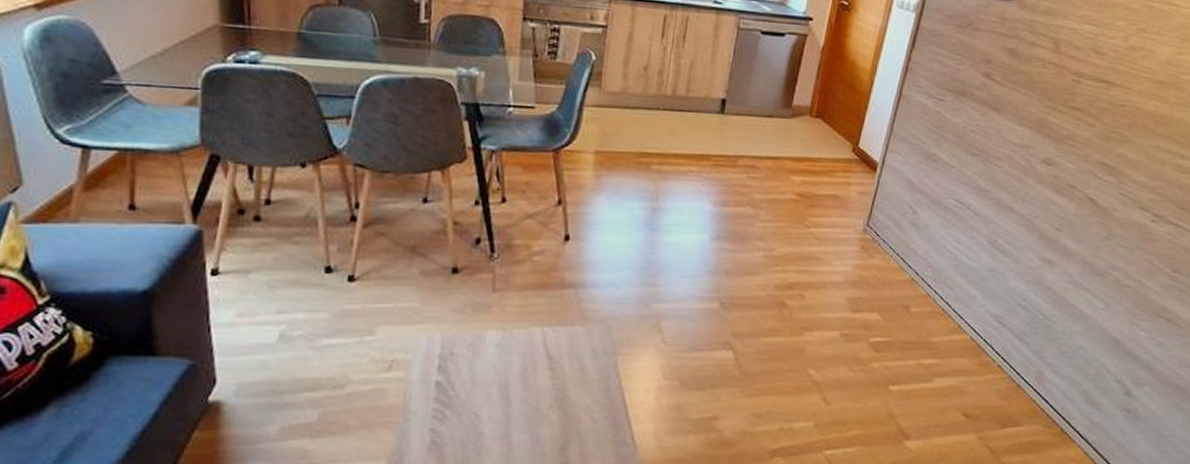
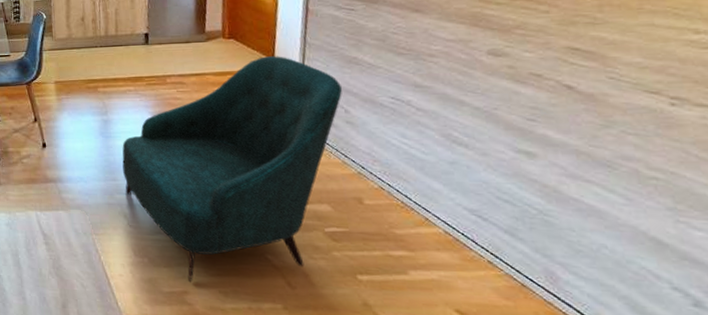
armchair: none [664,143,916,406] -> present [122,56,343,283]

